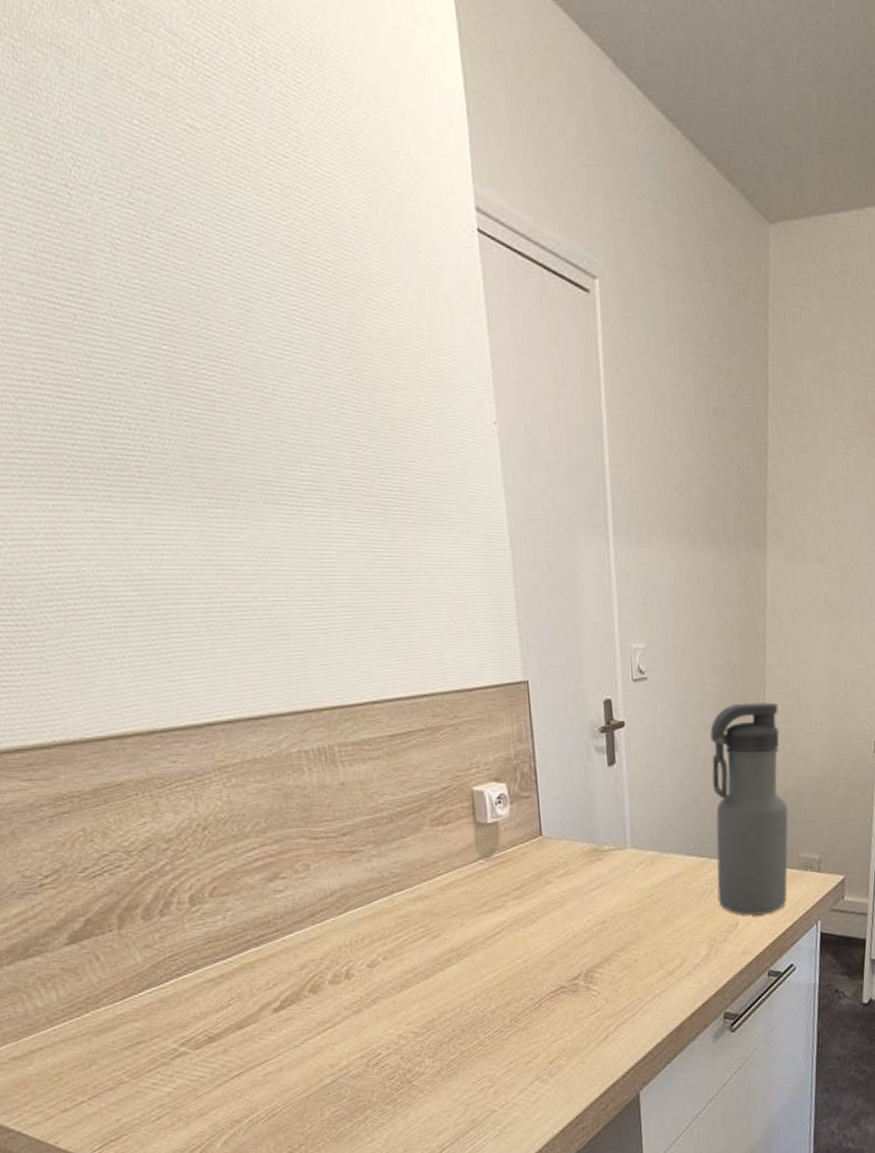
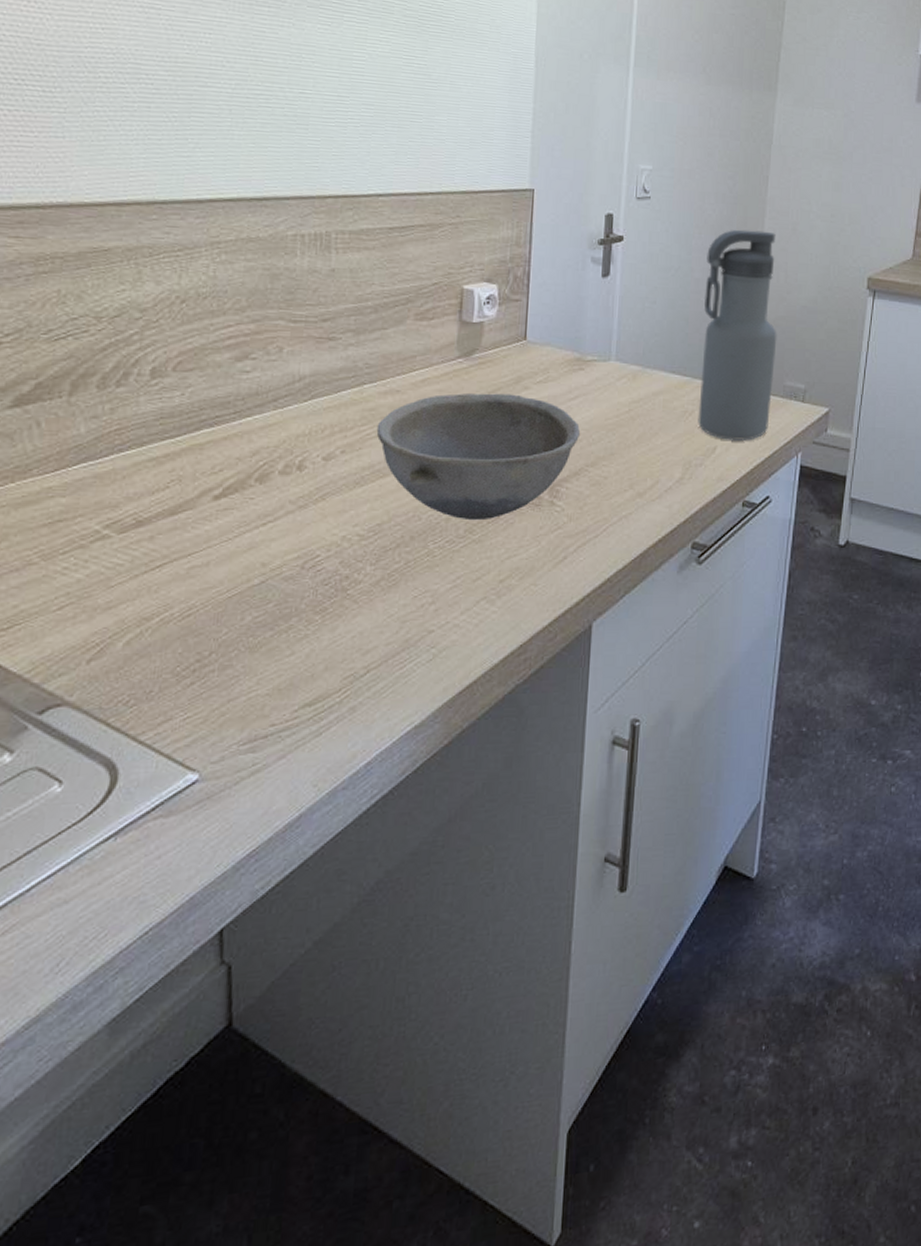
bowl: none [412,889,607,1011] -> present [376,393,581,521]

